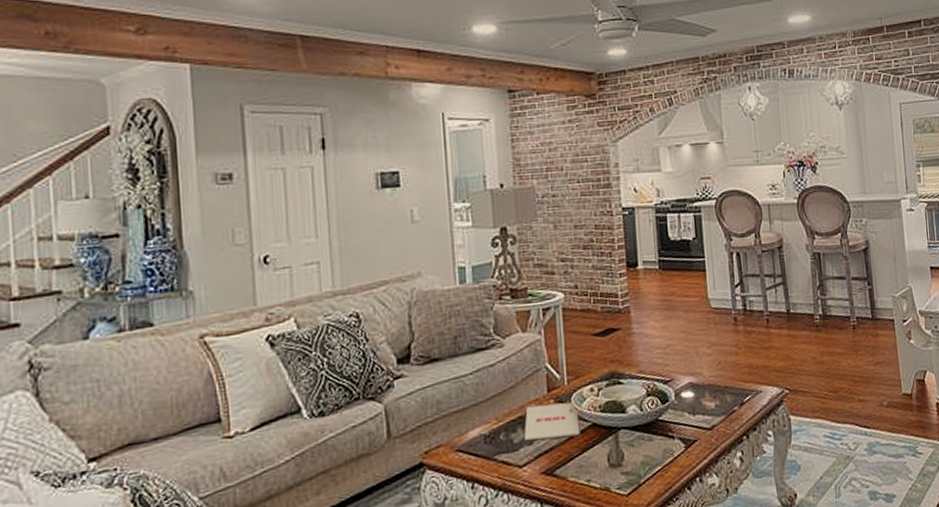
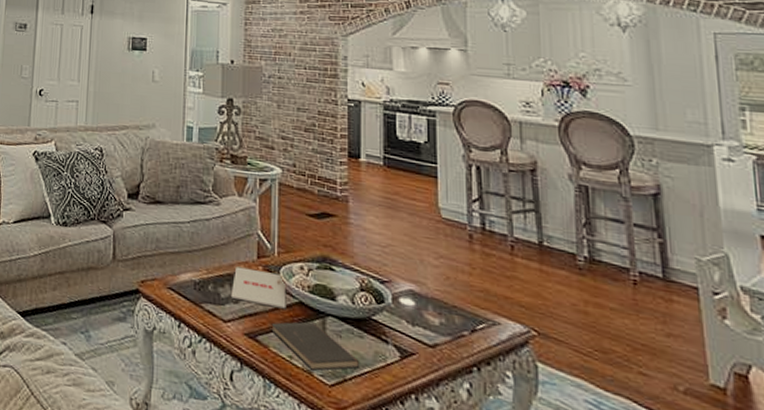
hardcover book: none [567,440,652,487] -> present [271,321,360,371]

